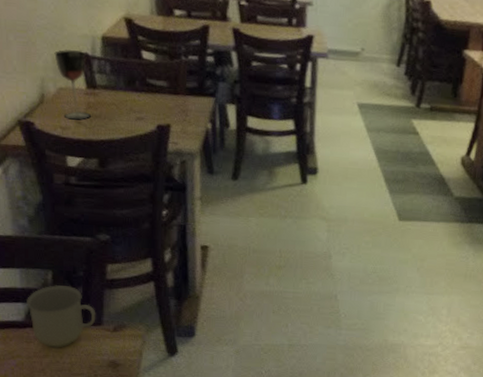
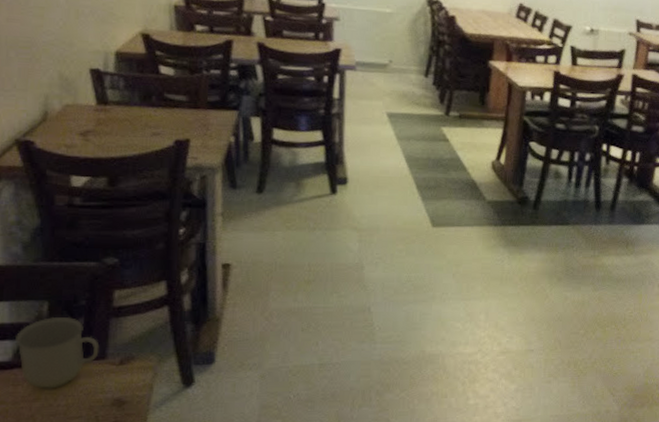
wineglass: present [54,50,91,121] -> none [61,66,101,138]

